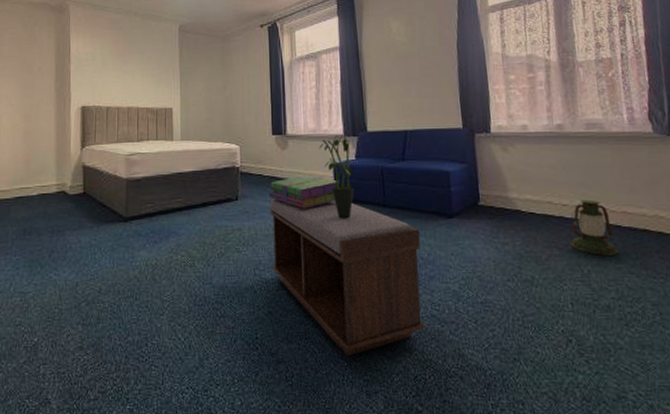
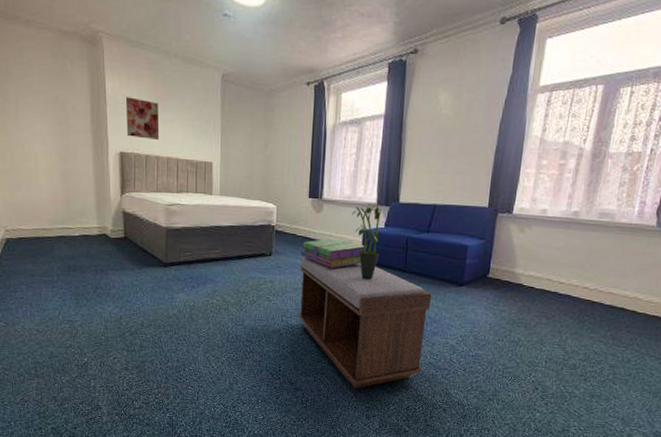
wall art: none [88,54,120,92] -> present [125,97,160,140]
lantern: present [570,199,619,255] -> none [557,279,597,327]

